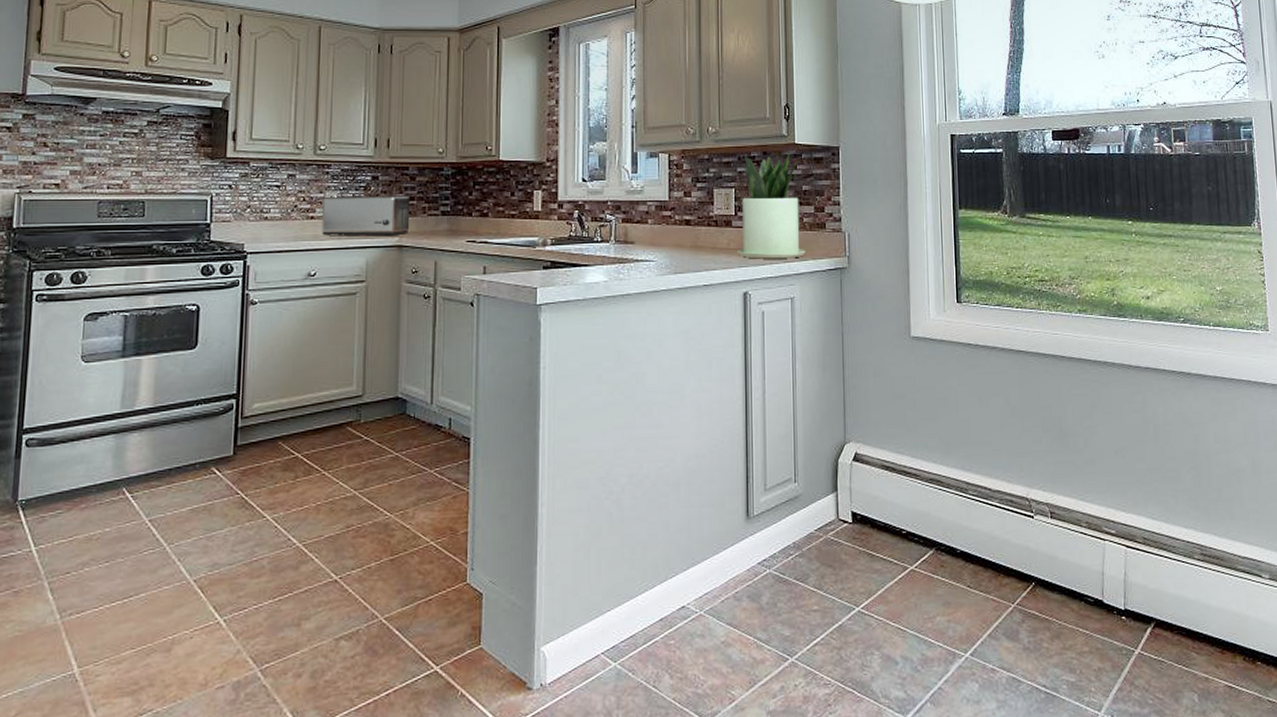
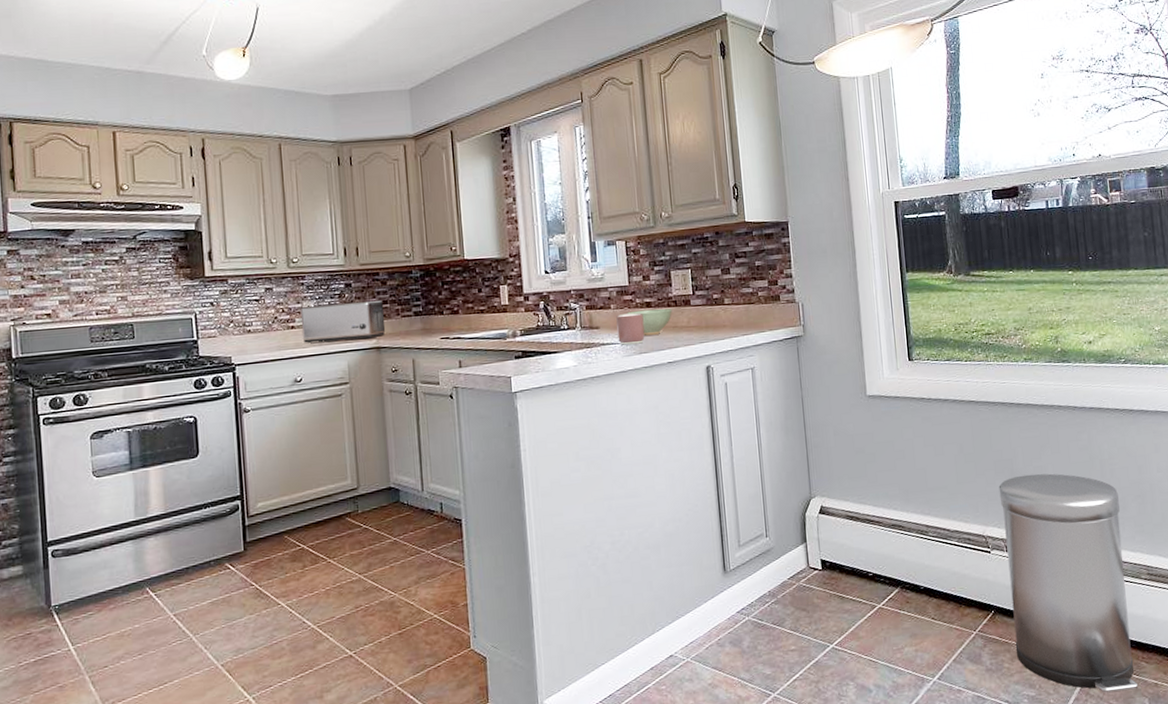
mug: none [653,230,681,263] -> present [616,312,645,345]
bowl: none [664,227,712,255] -> present [626,308,672,336]
planter: present [736,153,805,259] -> none [697,231,762,335]
pedal bin: none [1045,434,1188,685] -> present [998,473,1139,693]

